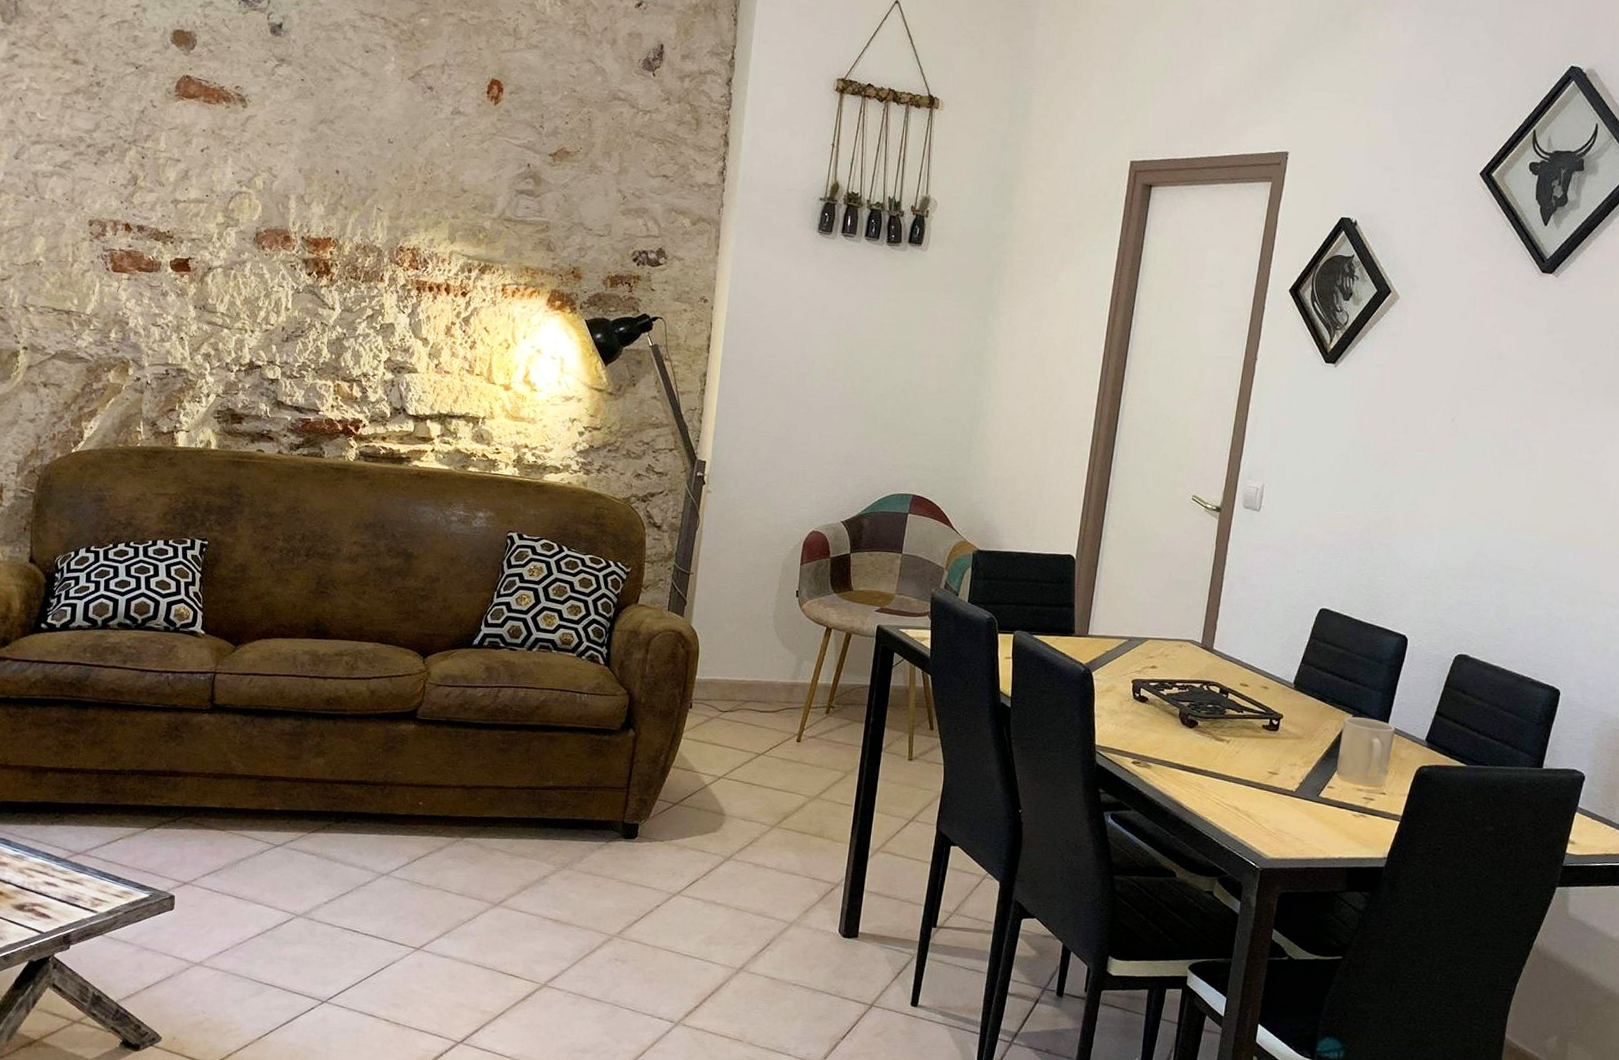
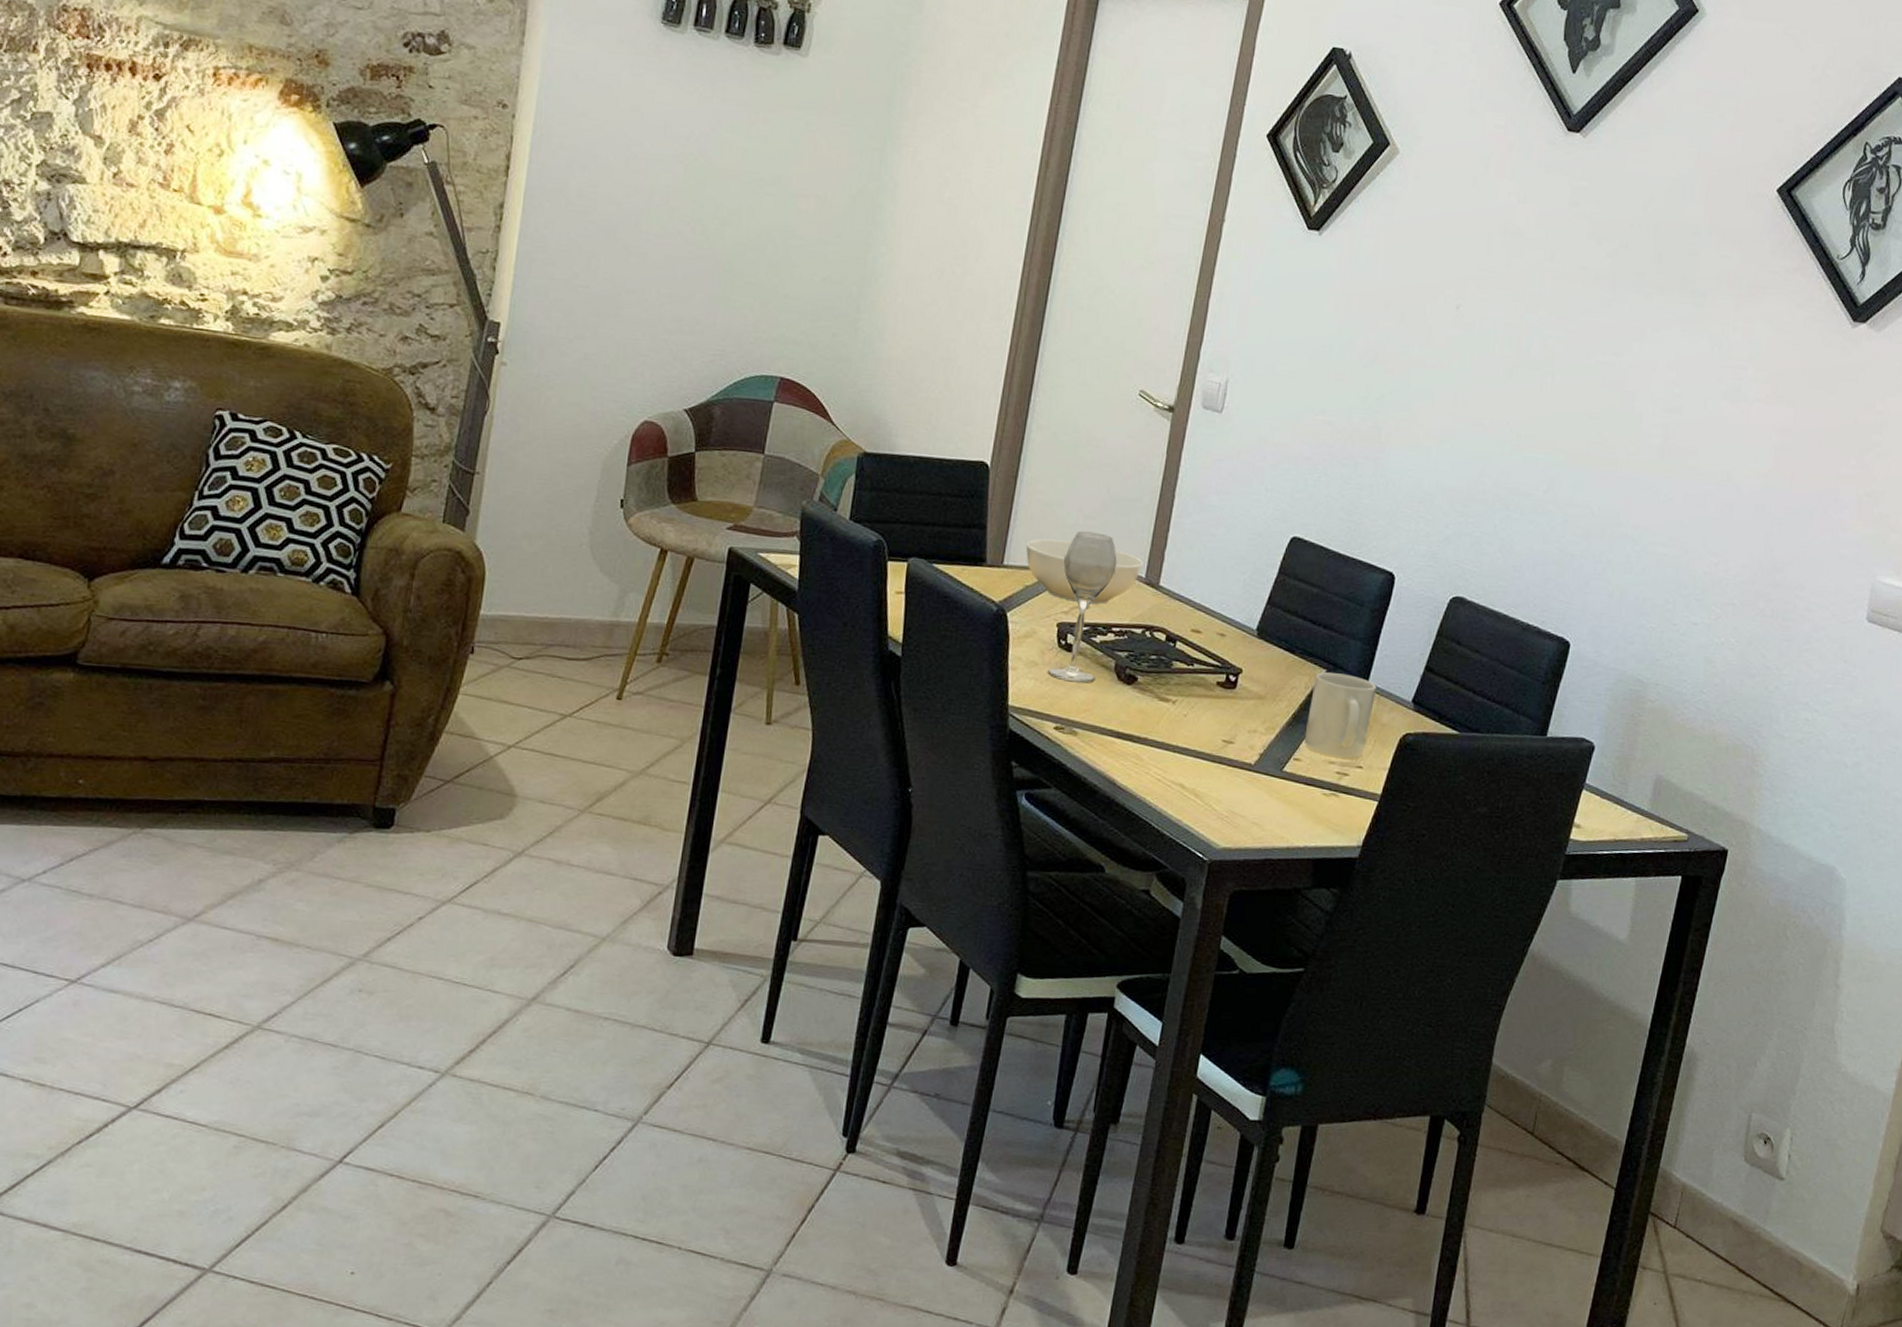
bowl: none [1105,614,1200,664] -> present [1025,538,1144,604]
wineglass: none [1126,607,1180,727] -> present [1048,531,1118,683]

